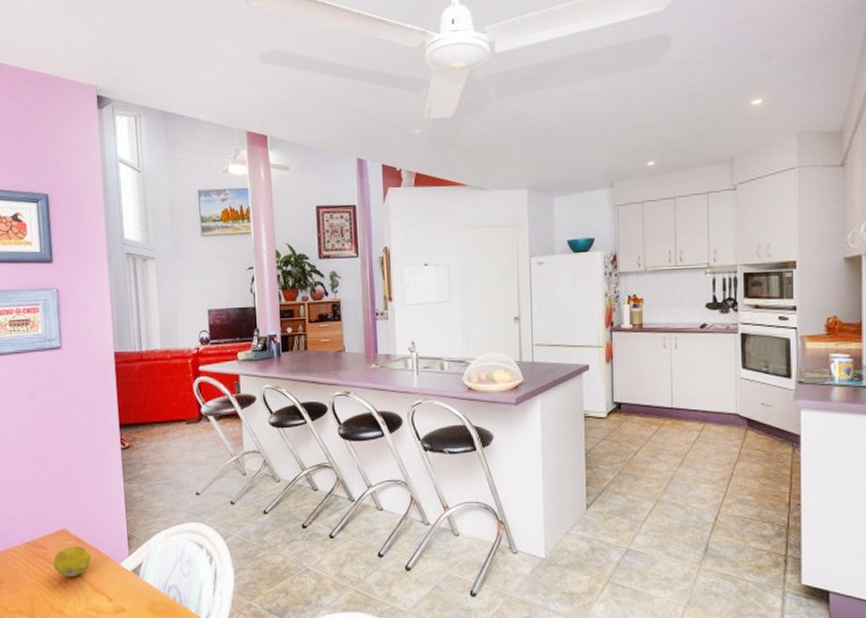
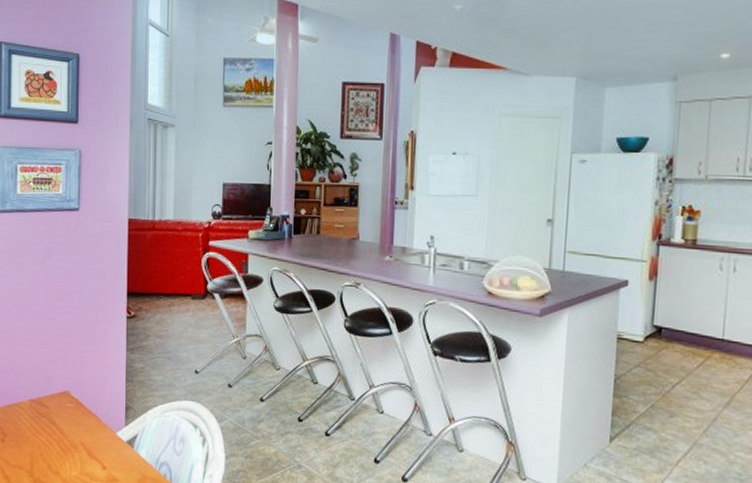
fruit: present [53,545,92,577] -> none [54,408,90,440]

